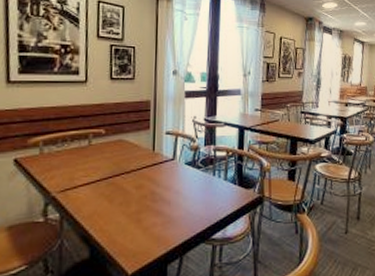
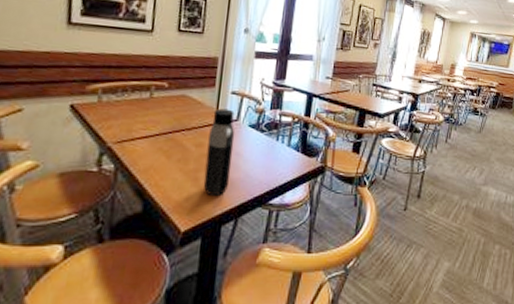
water bottle: none [146,149,173,237] -> present [203,108,235,197]

